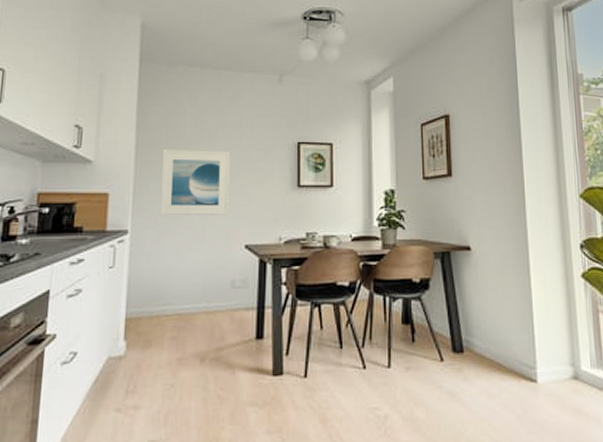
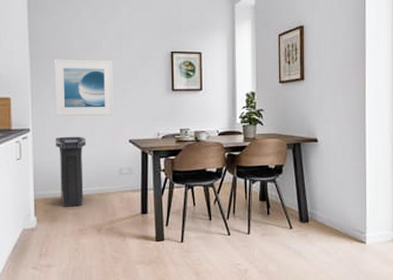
trash can: none [157,240,194,329] -> present [56,136,86,207]

